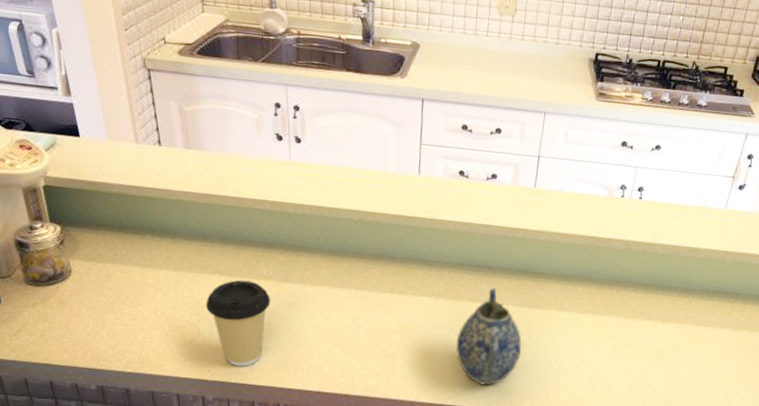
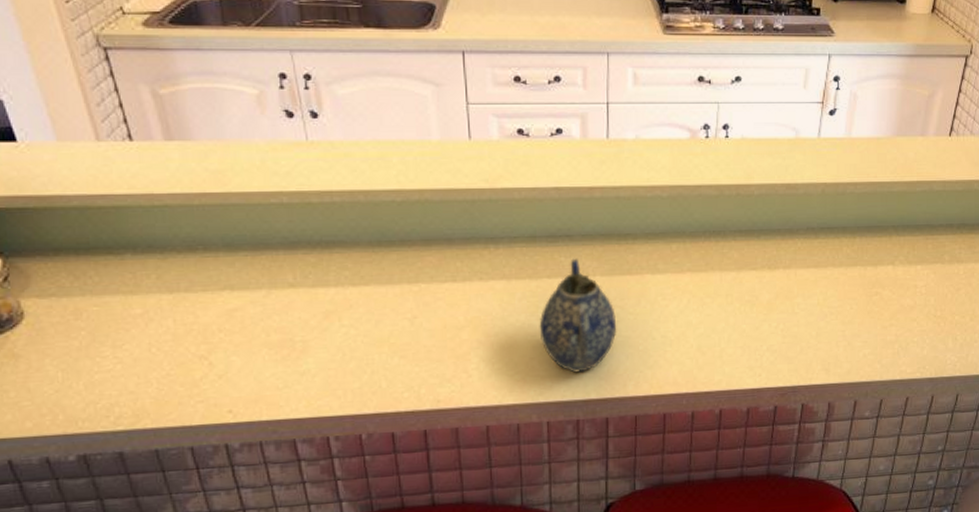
coffee cup: present [205,280,271,367] -> none [216,292,303,399]

